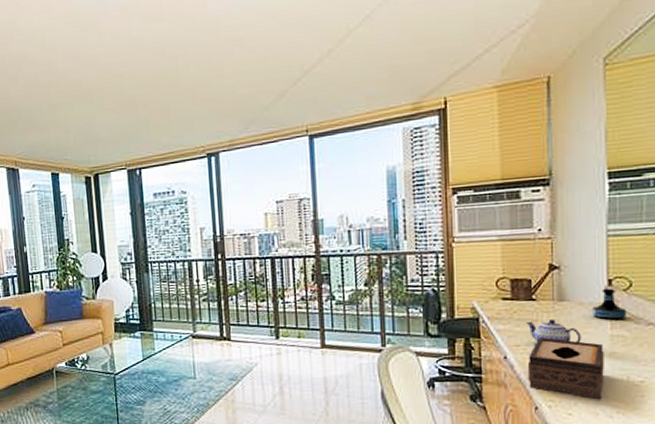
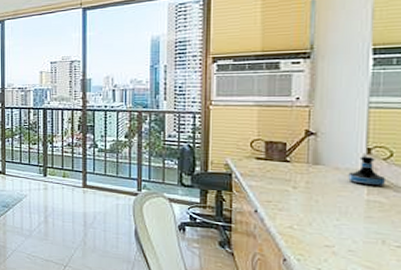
teapot: present [526,319,581,343] -> none [279,180,336,204]
tissue box: present [527,337,604,400] -> none [277,196,359,259]

